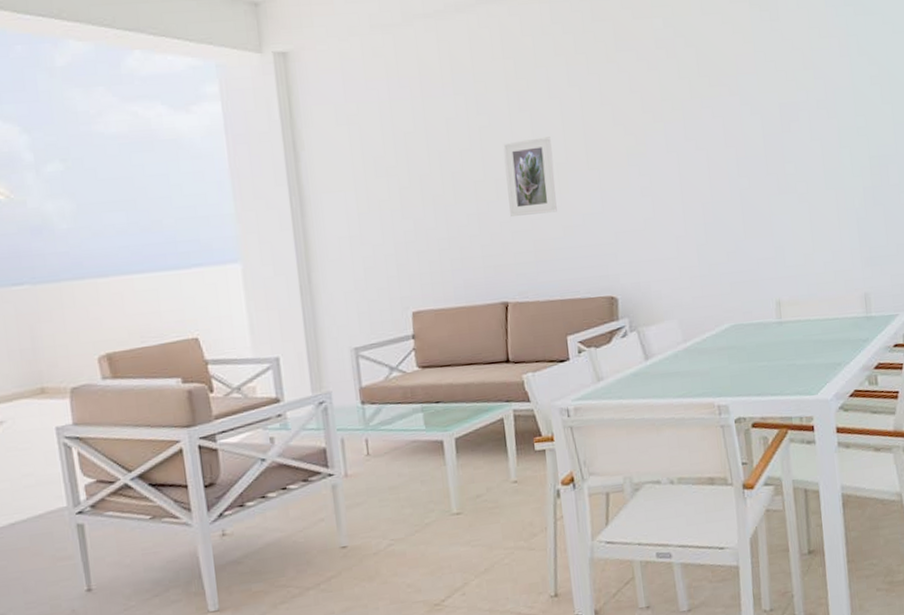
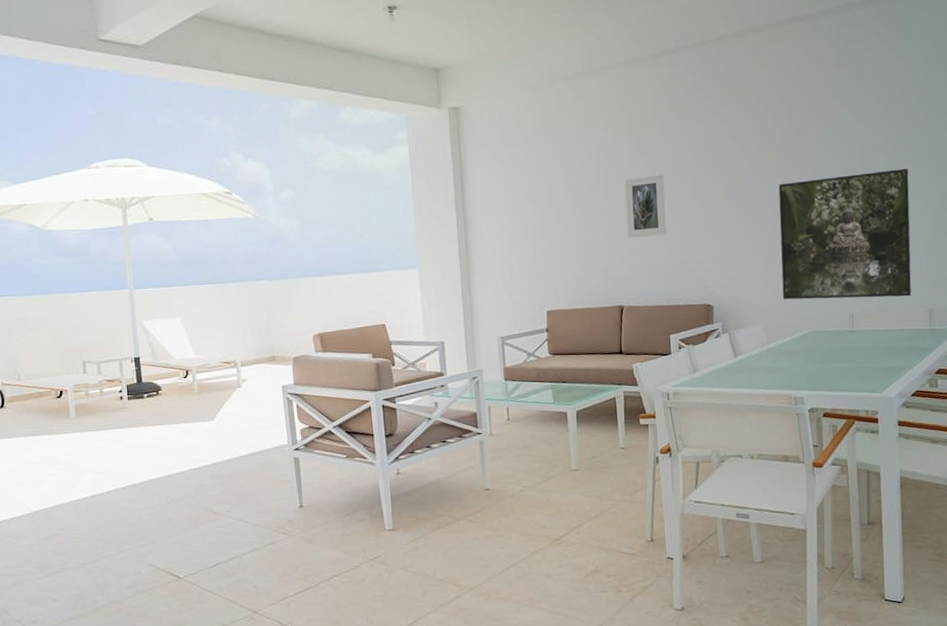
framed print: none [687,128,844,288] -> present [778,169,911,300]

